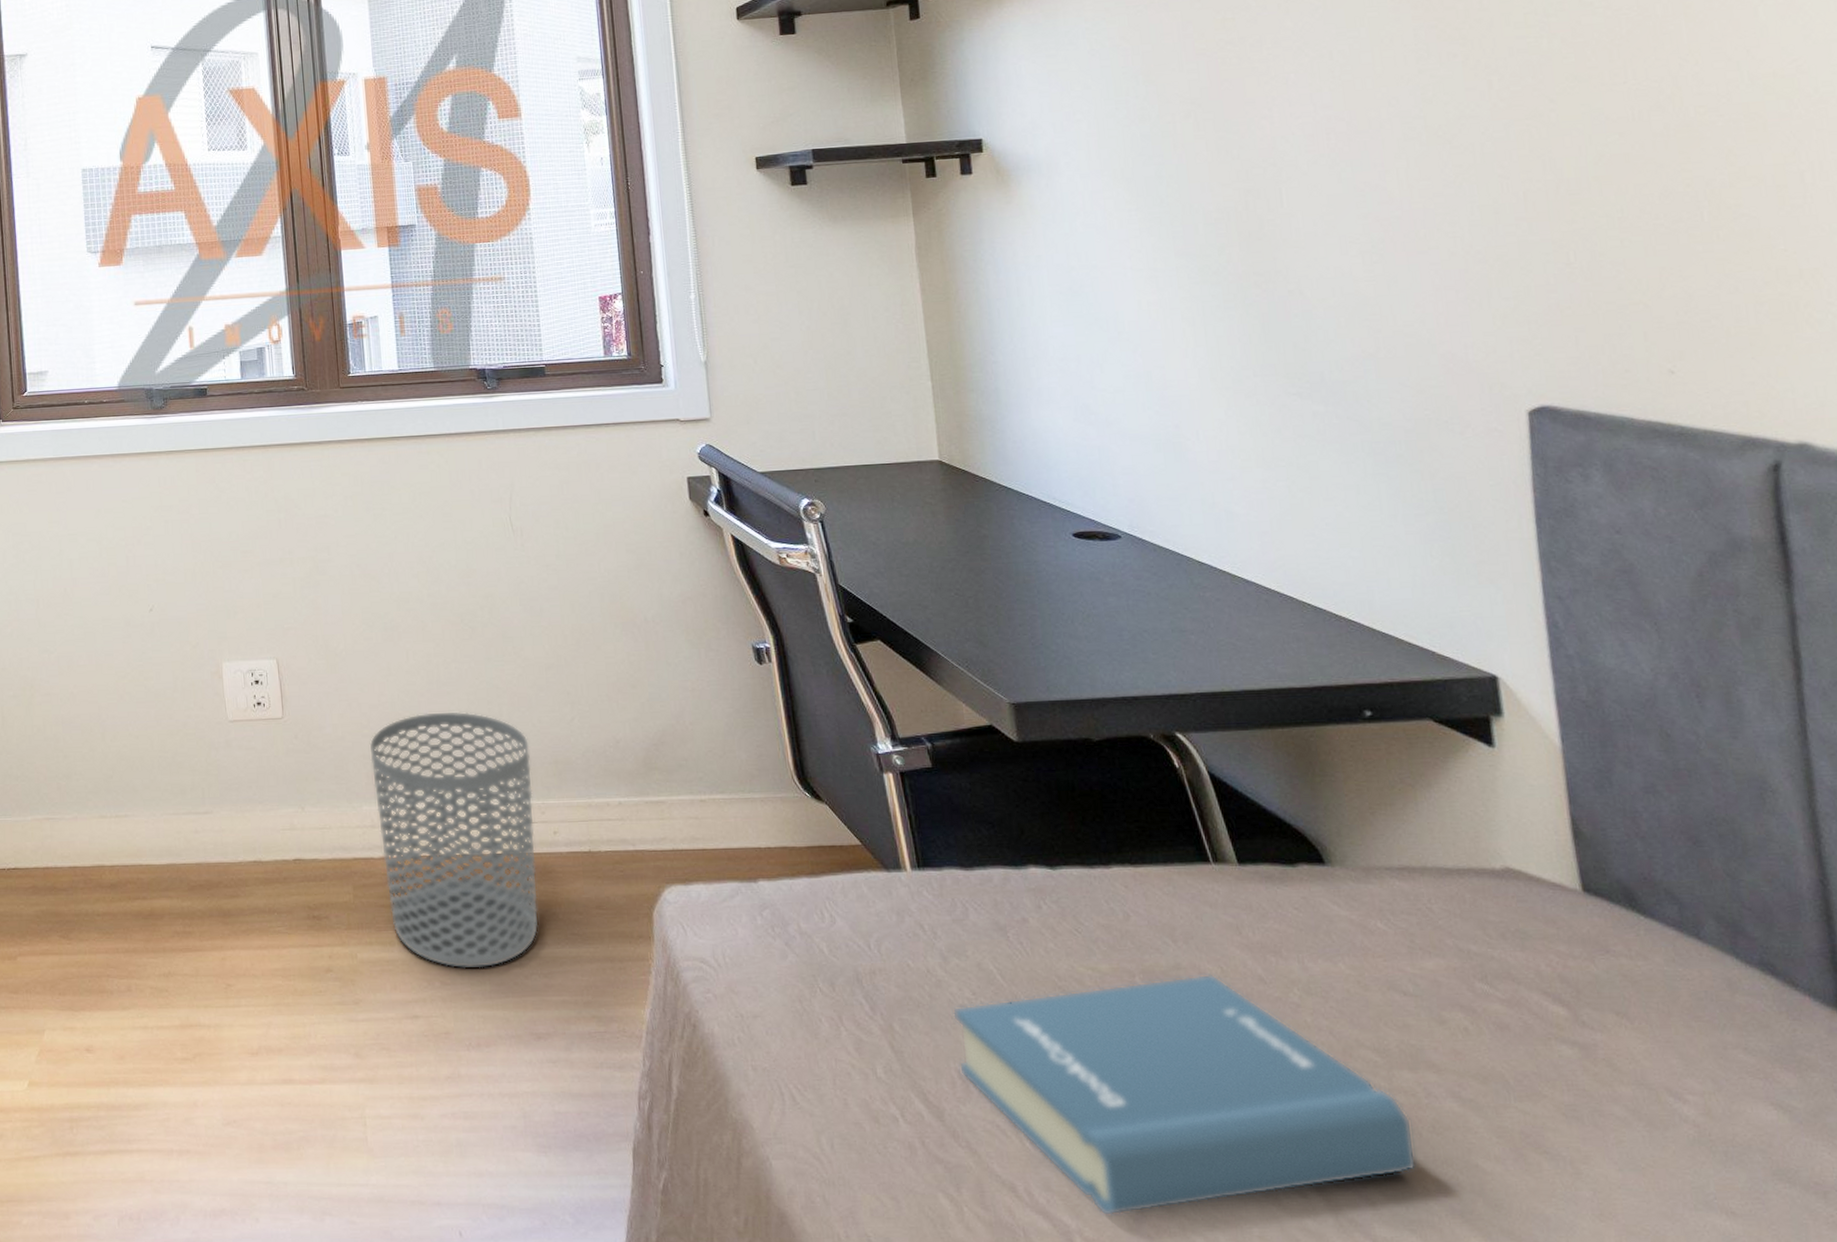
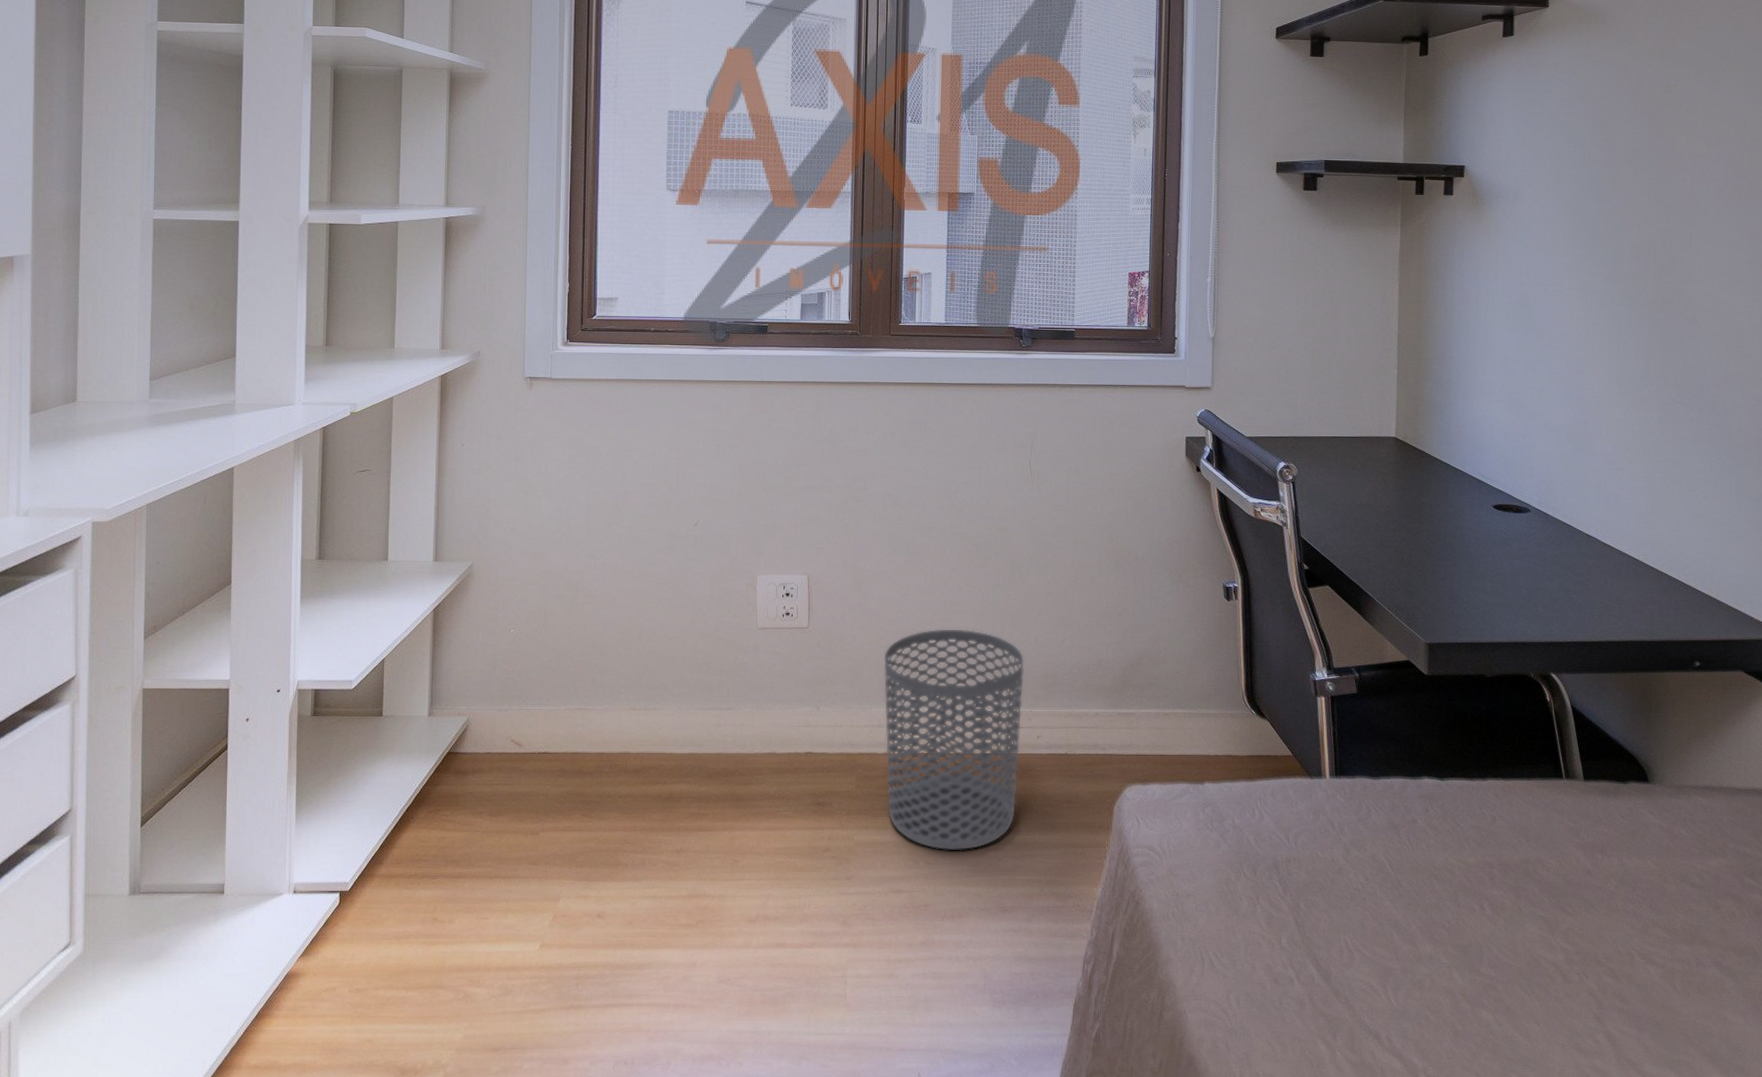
hardback book: present [953,974,1417,1217] -> none [1347,867,1684,1058]

